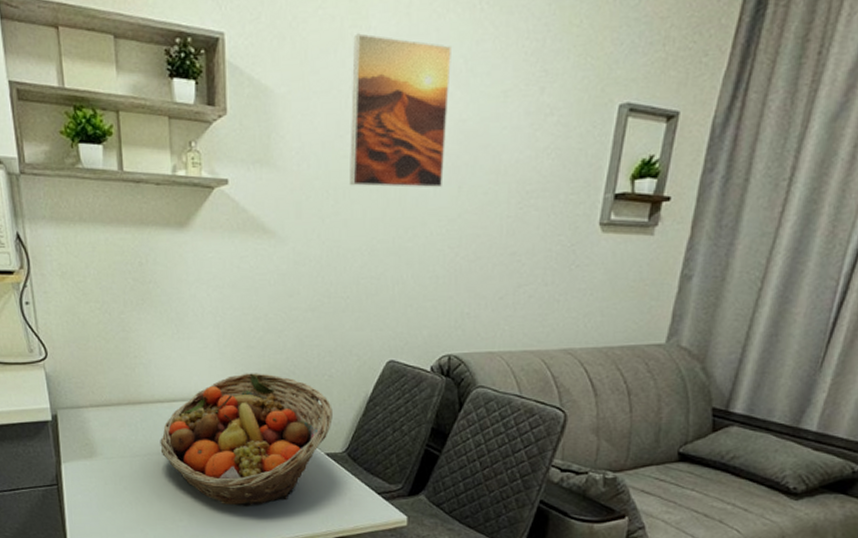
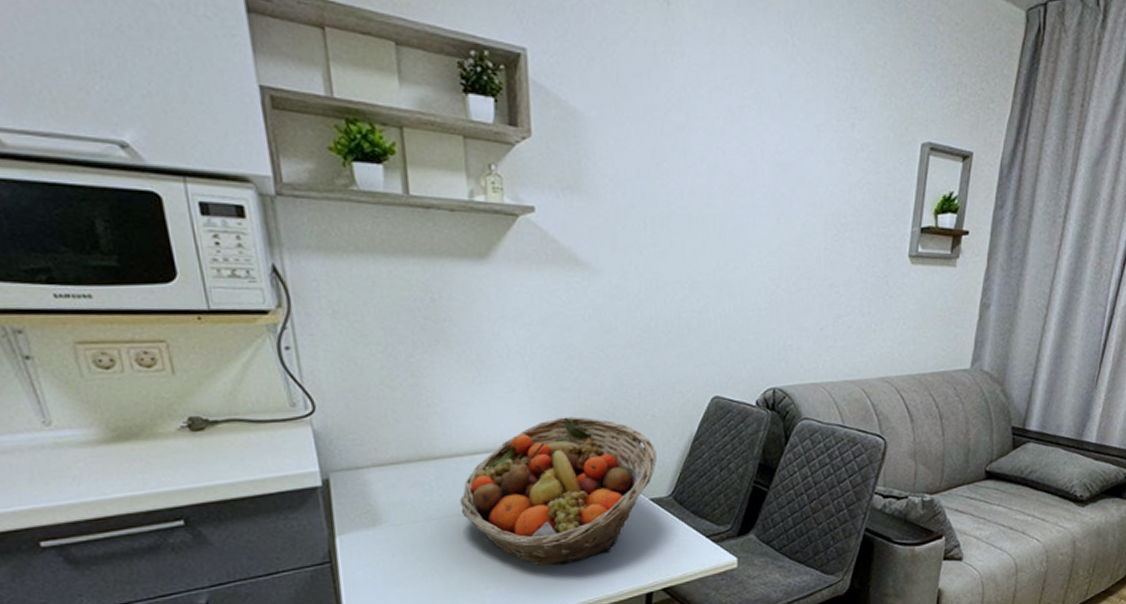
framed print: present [350,33,451,188] -> none [667,59,766,220]

